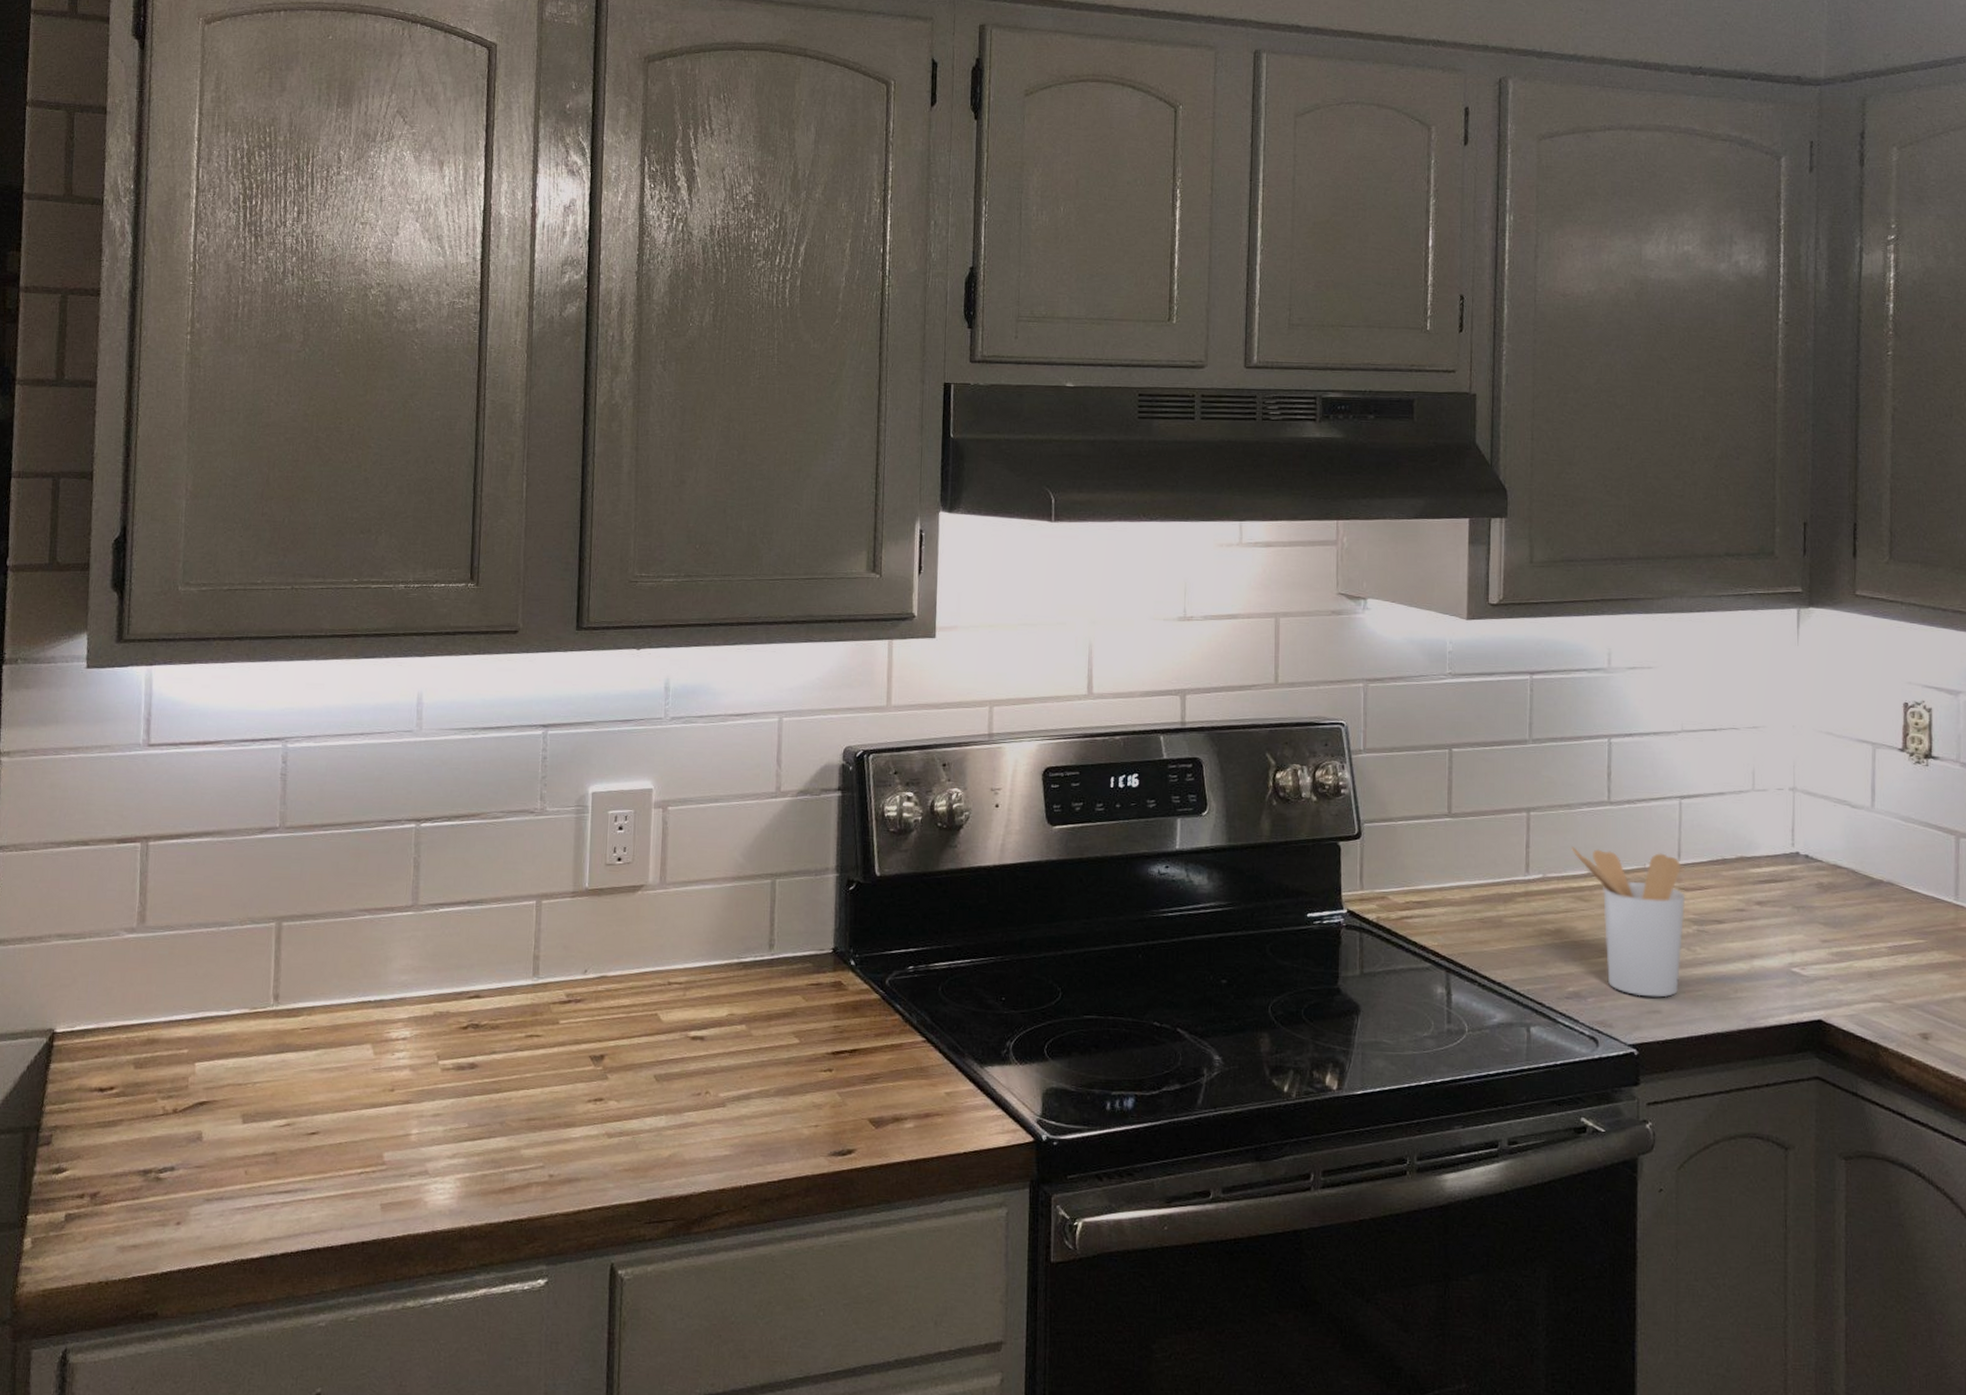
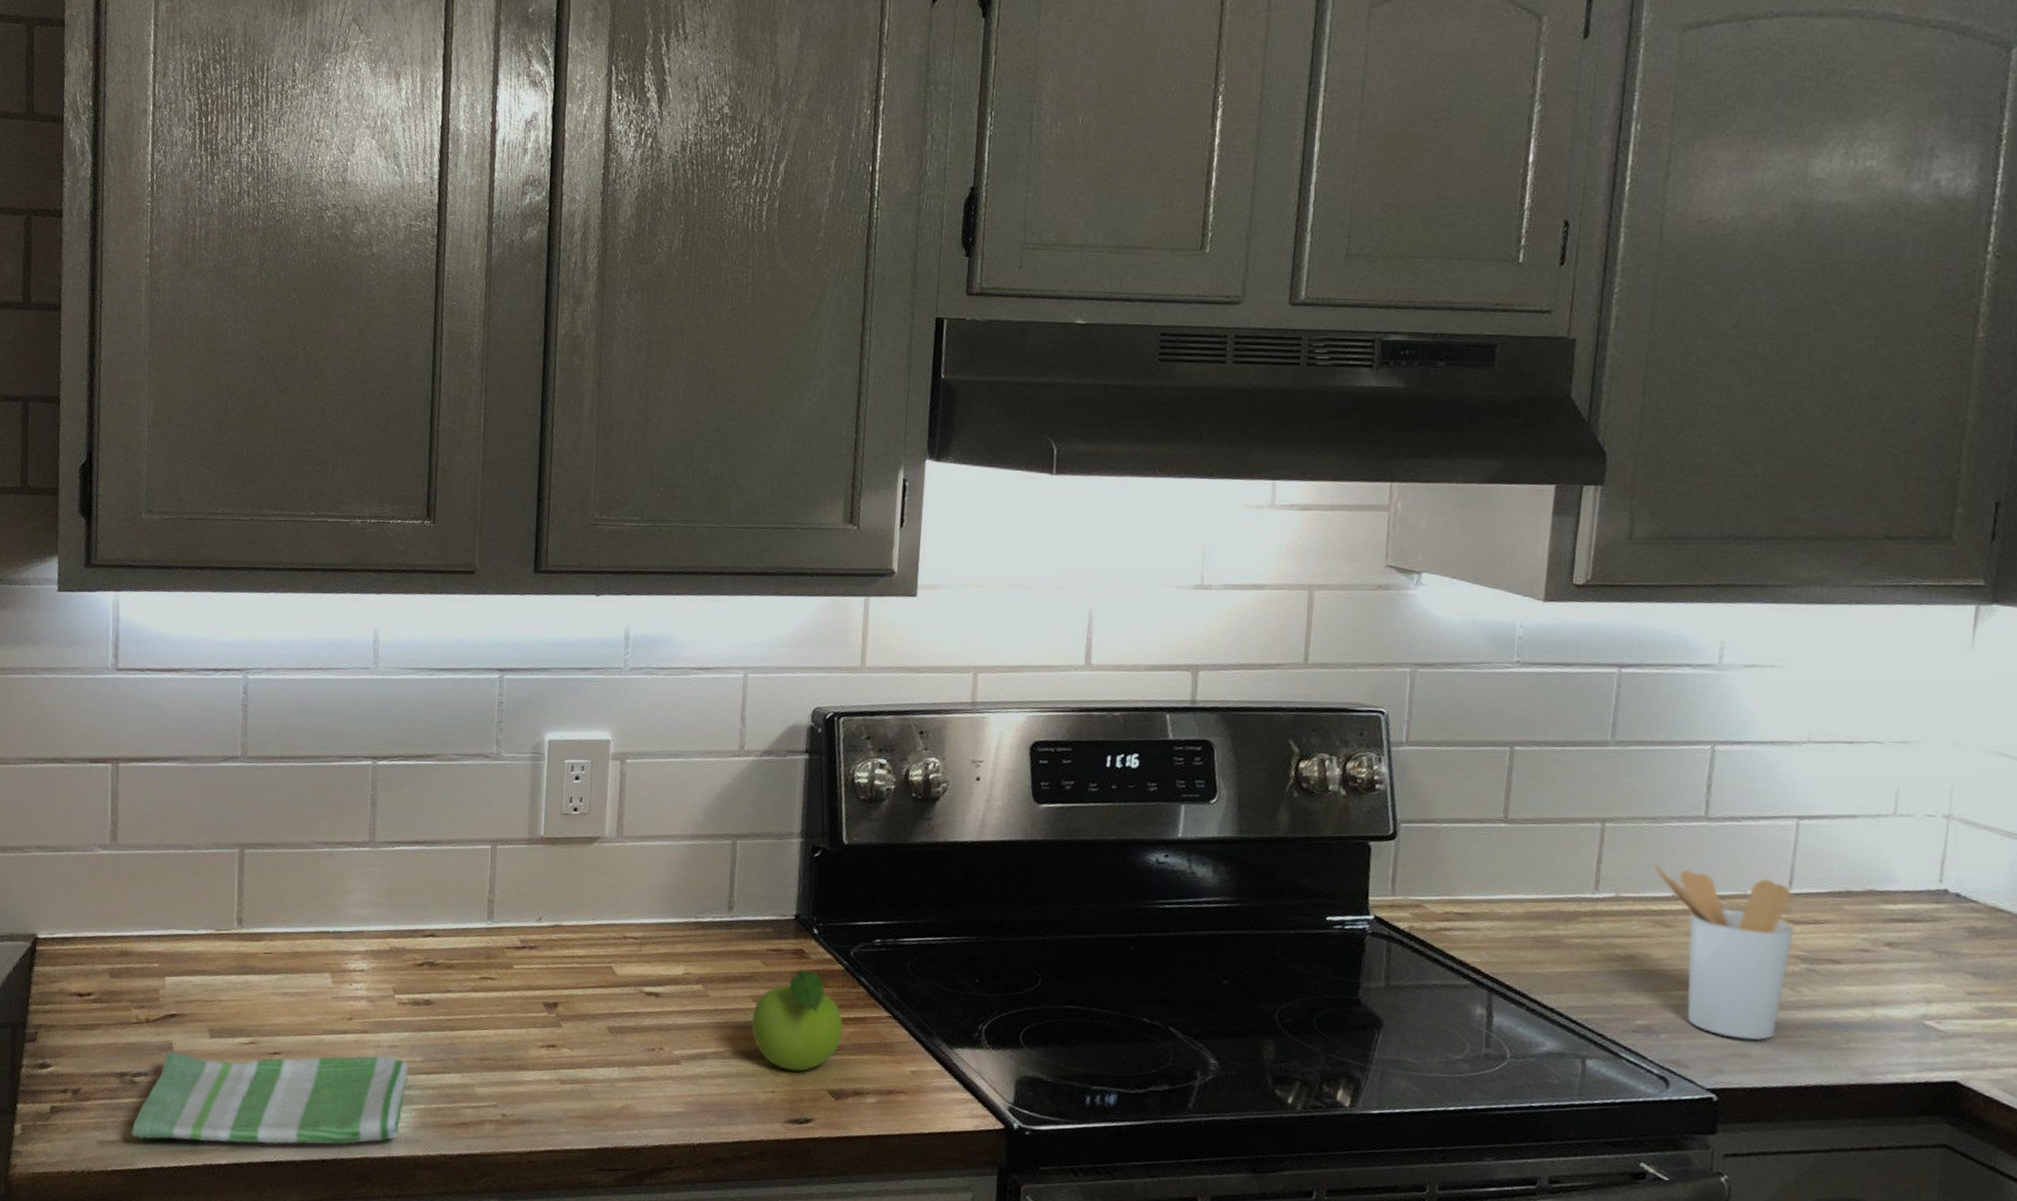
dish towel: none [154,1125,453,1240] -> present [131,1051,409,1145]
fruit: none [793,1001,881,1104] -> present [751,969,843,1072]

